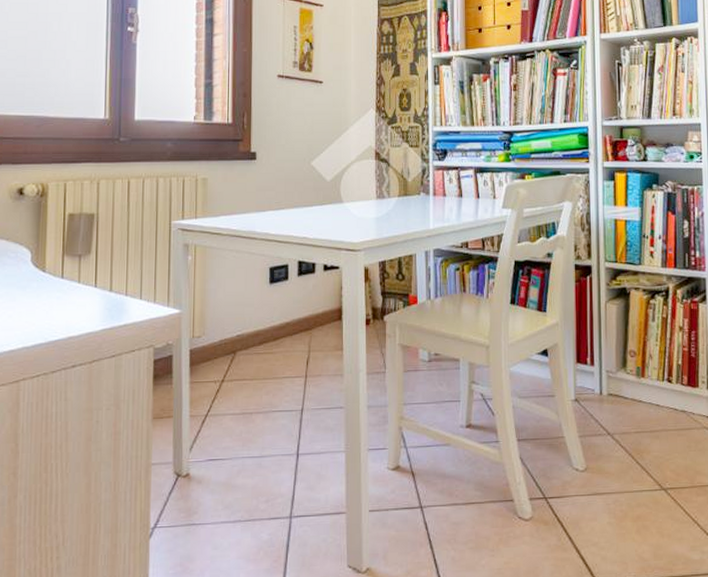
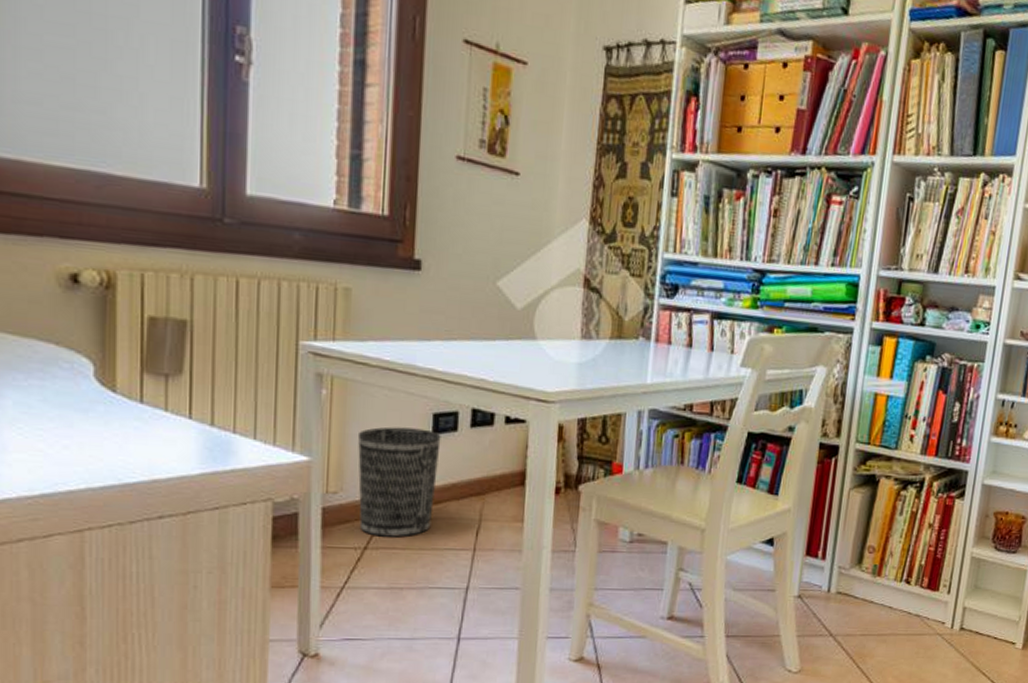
wastebasket: none [215,280,276,371] -> present [358,427,441,538]

